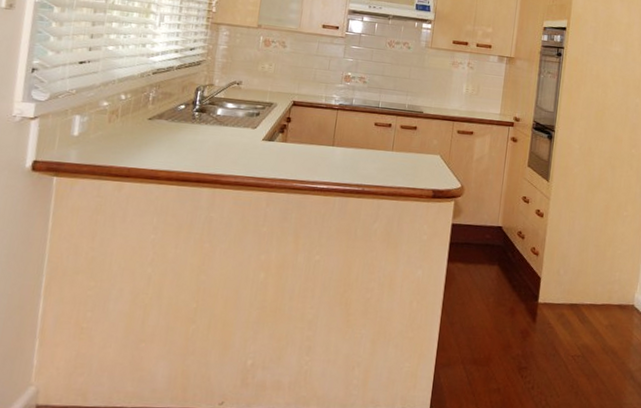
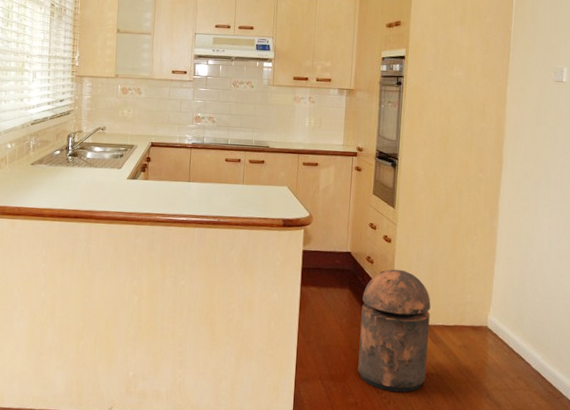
trash can: none [502,245,580,377] -> present [358,269,431,393]

